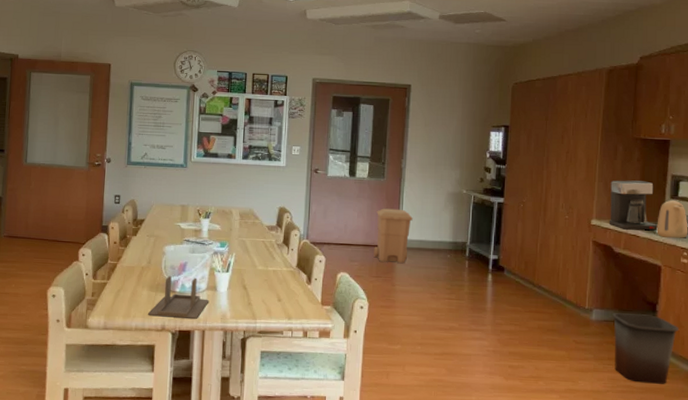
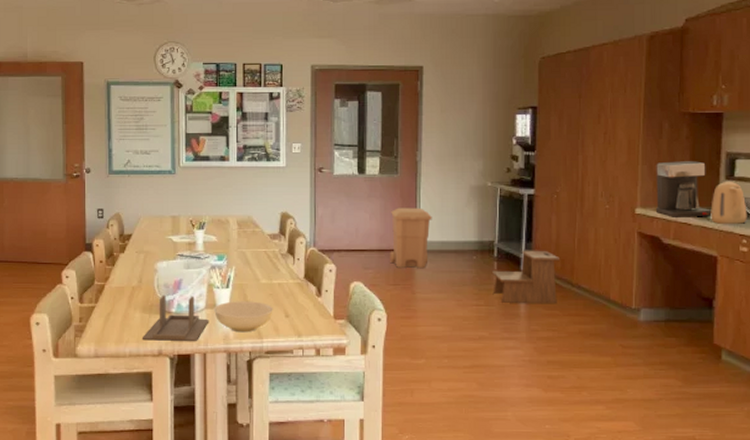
bowl: none [213,284,267,313] -> present [213,301,273,333]
step stool: none [463,251,524,302] -> present [491,250,561,304]
waste bin: present [612,313,679,384] -> none [663,312,739,389]

